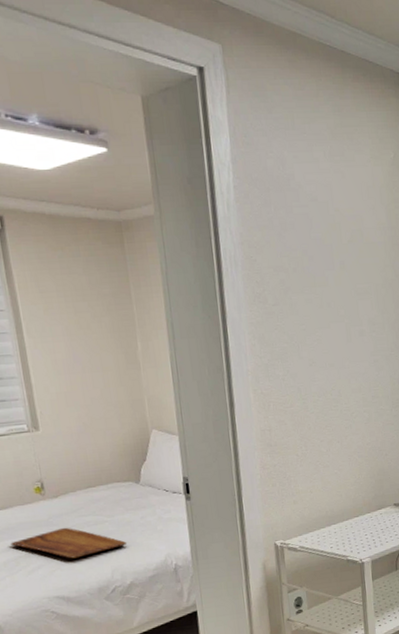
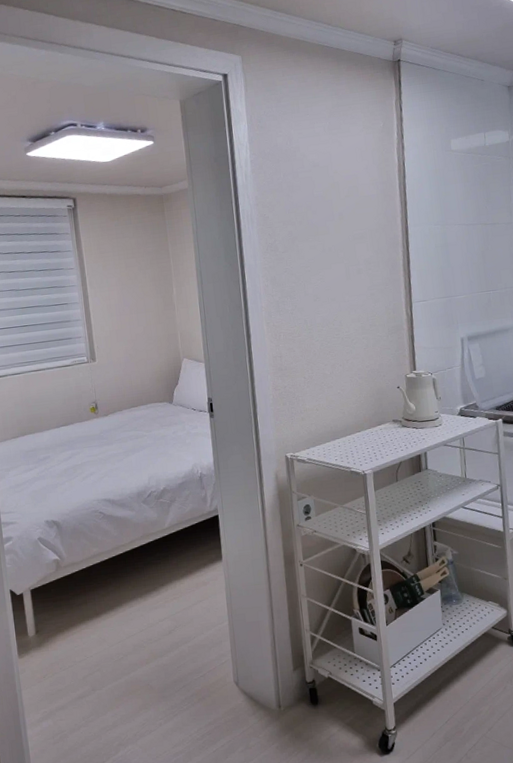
tray: present [10,527,127,559] -> none [70,440,162,467]

